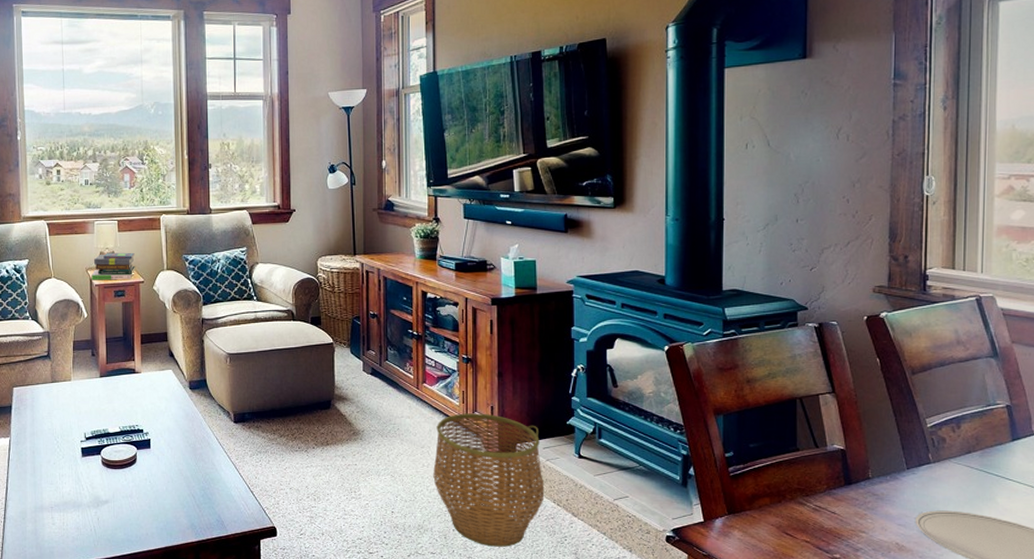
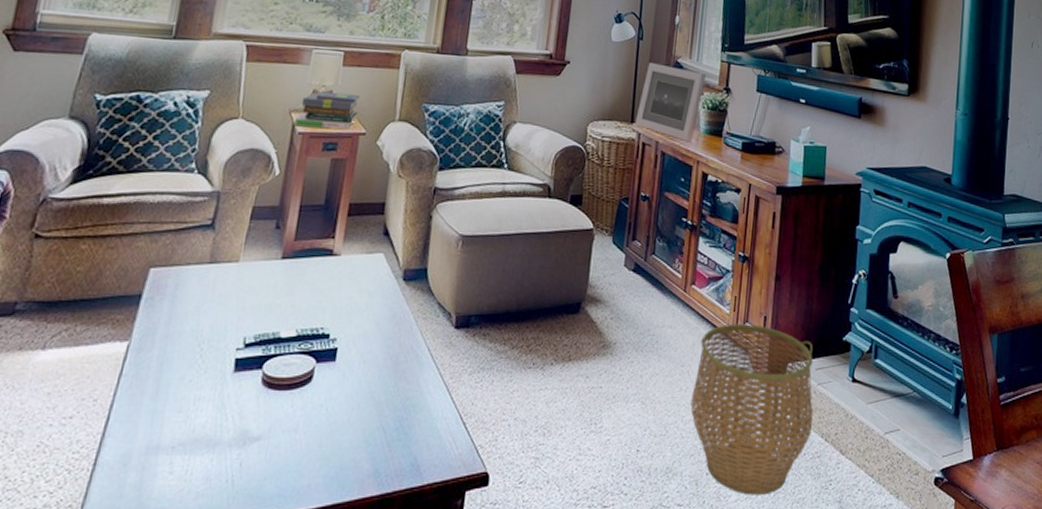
picture frame: none [357,203,415,267] -> present [635,63,706,143]

